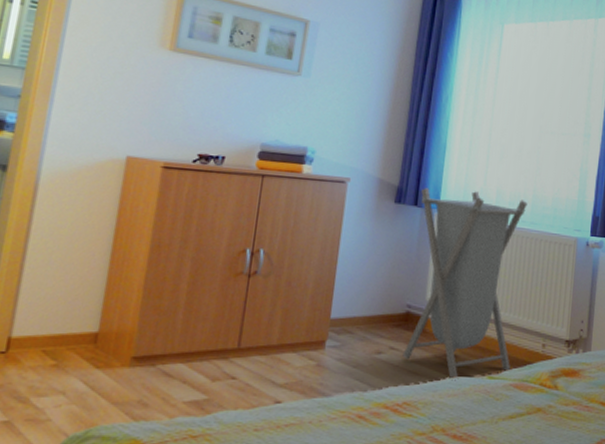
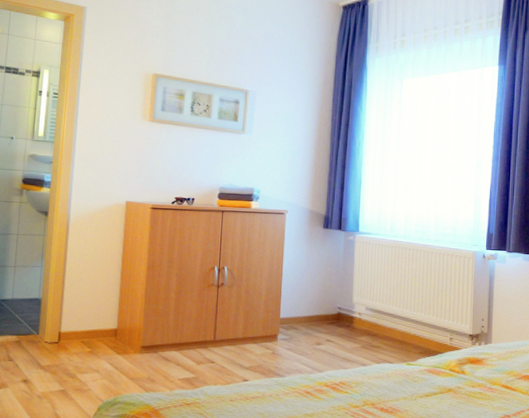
laundry hamper: present [402,188,528,381] -> none [337,215,431,366]

